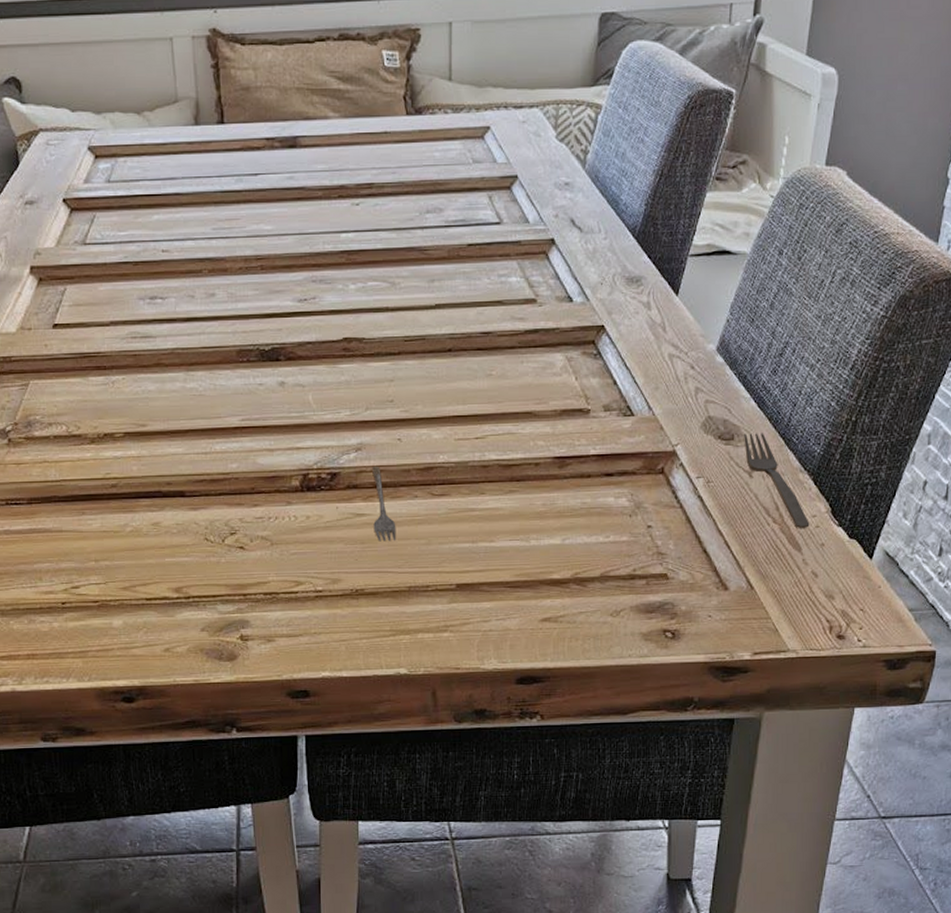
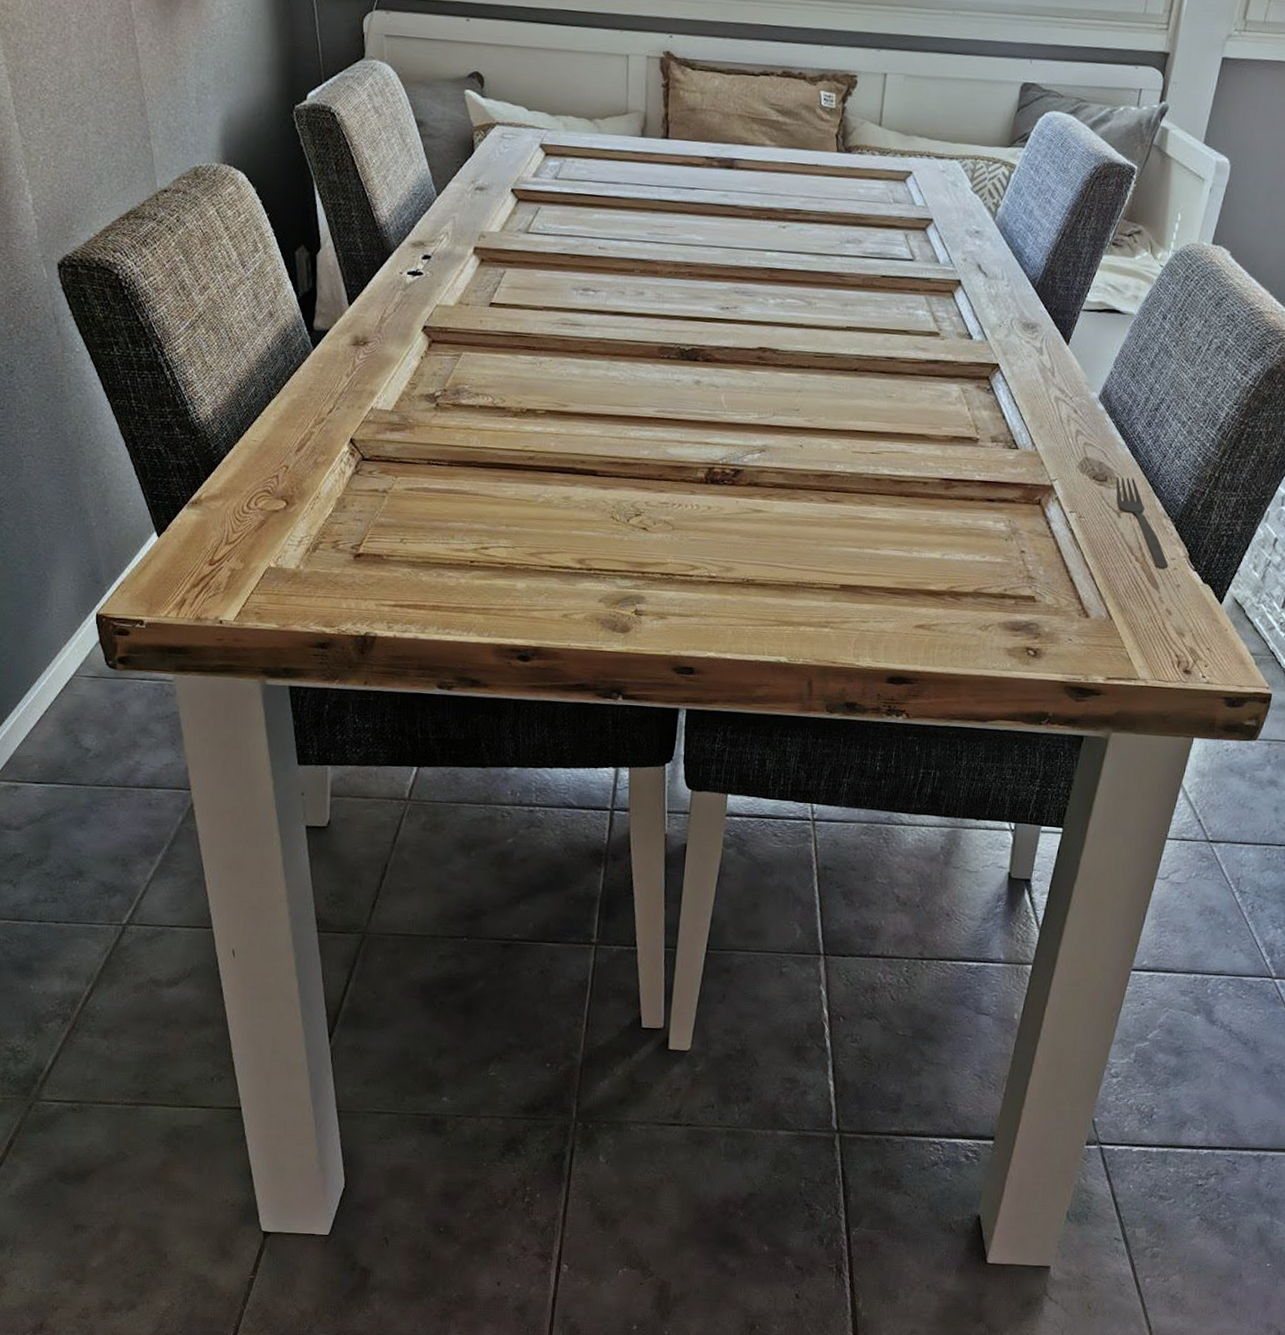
fork: present [372,466,396,542] -> none [769,467,790,539]

